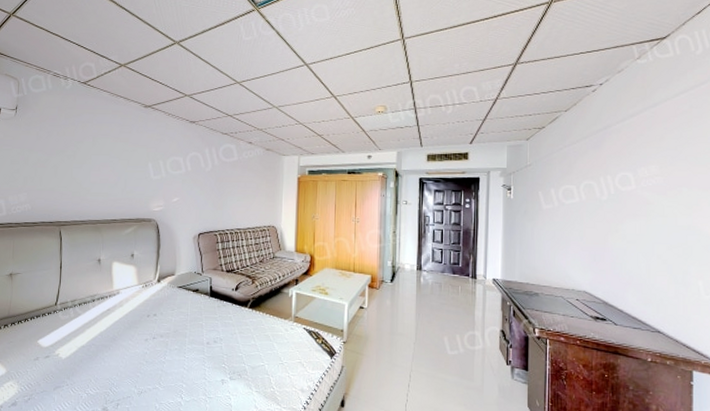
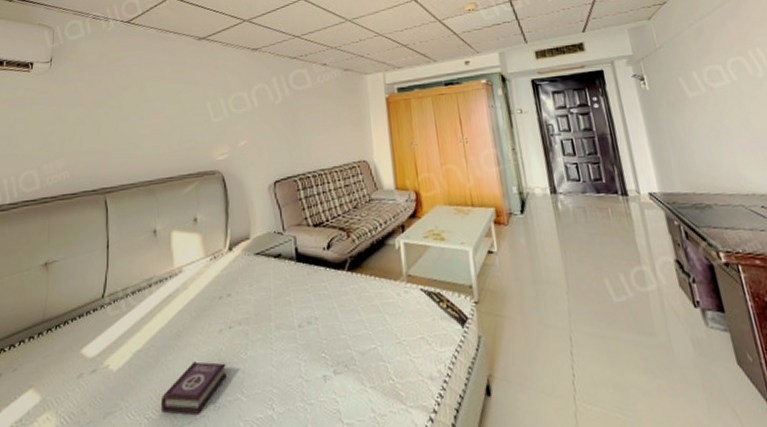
book: none [97,359,149,396] -> present [160,361,227,416]

